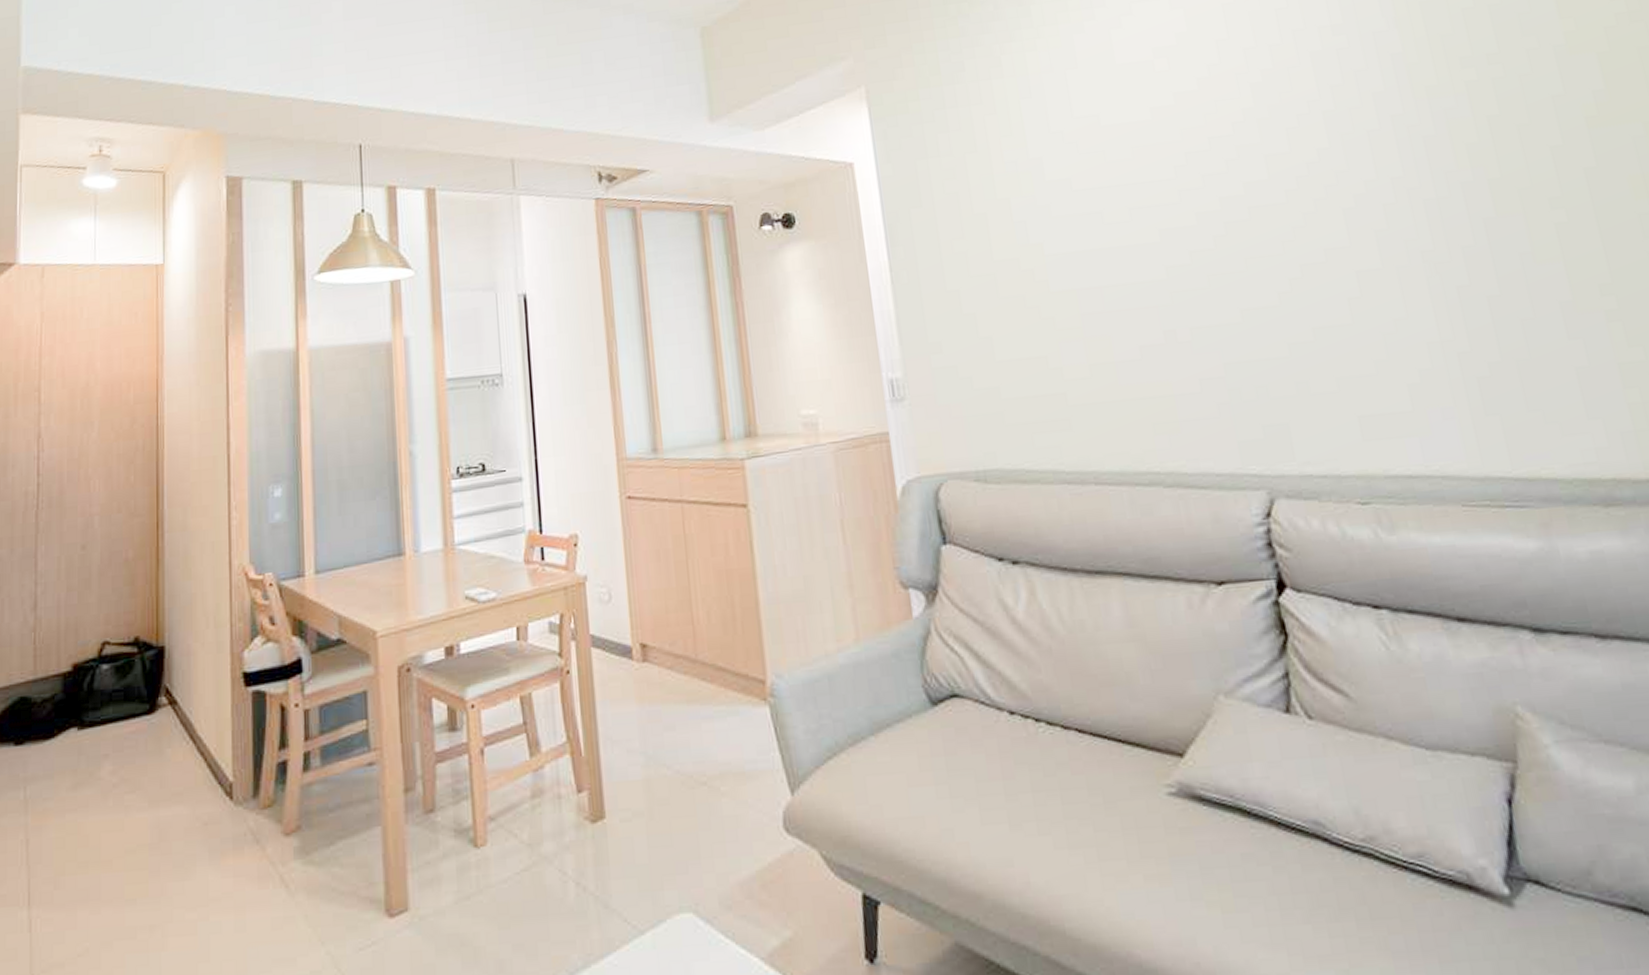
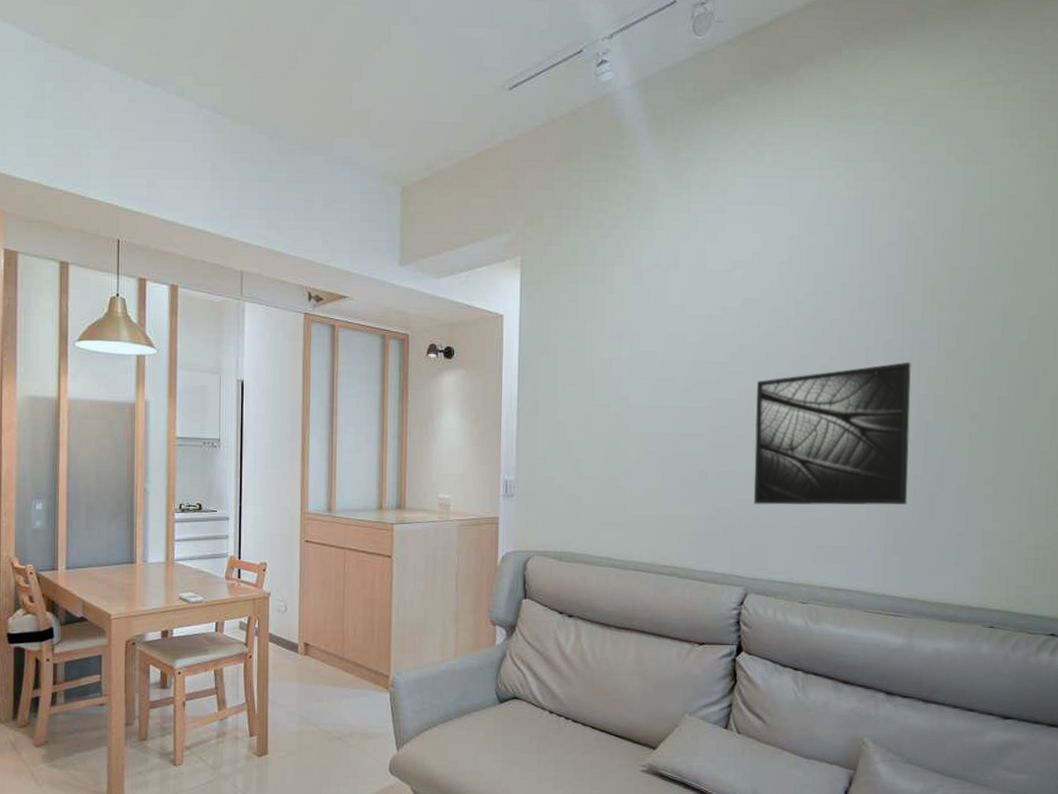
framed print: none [1220,141,1487,368] -> present [754,362,912,506]

